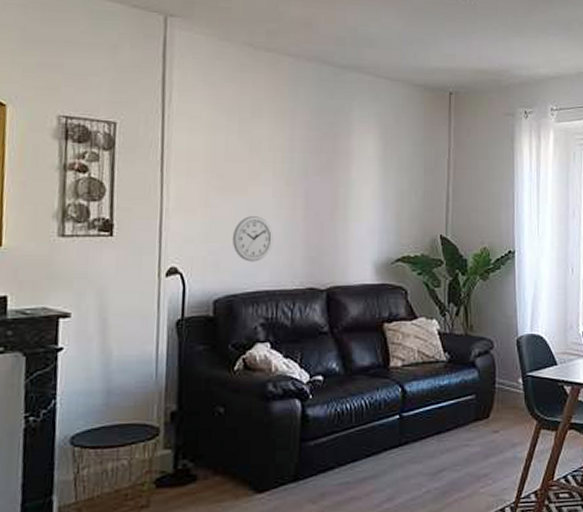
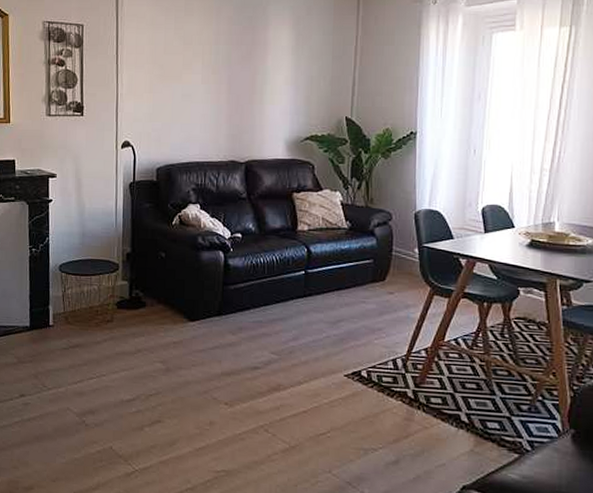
wall clock: present [232,215,274,262] -> none [170,99,203,138]

